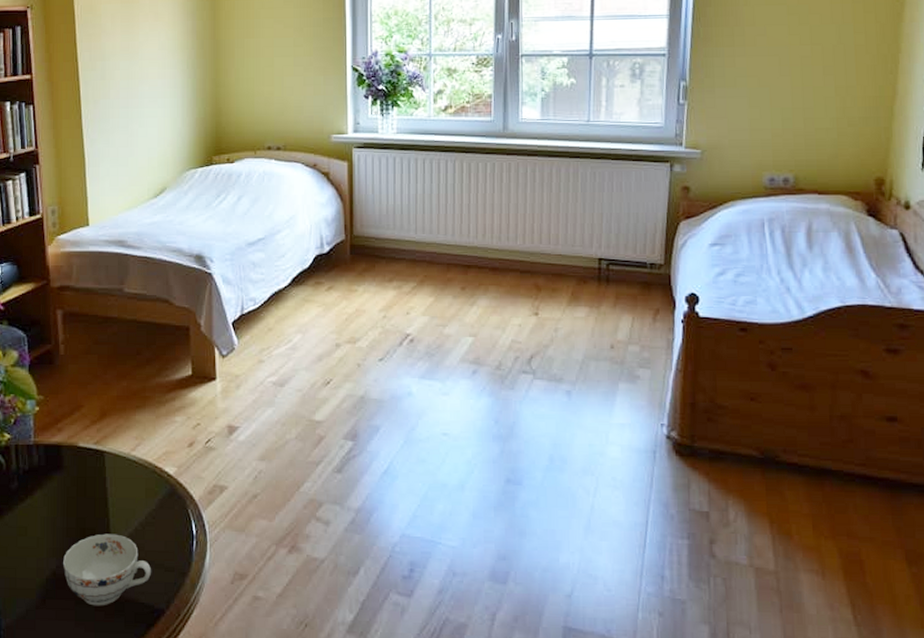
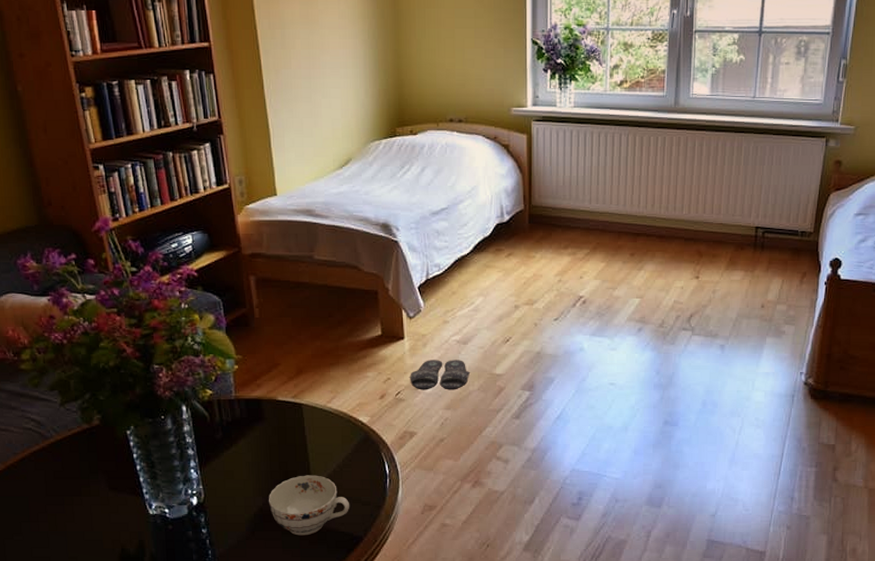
slippers: none [221,403,288,437] -> present [410,360,471,389]

